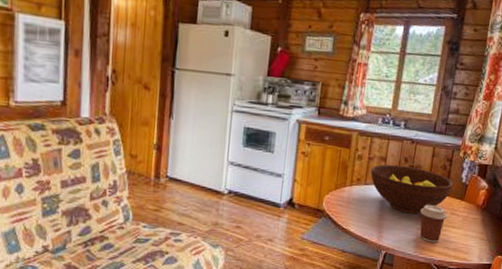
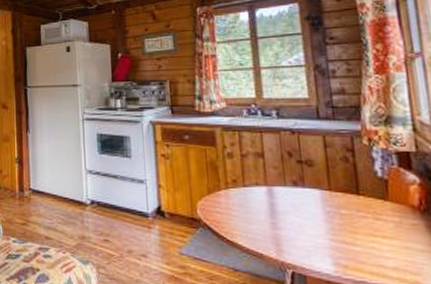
fruit bowl: present [370,164,453,214] -> none [248,160,366,221]
coffee cup: present [419,204,448,243] -> none [326,207,370,259]

